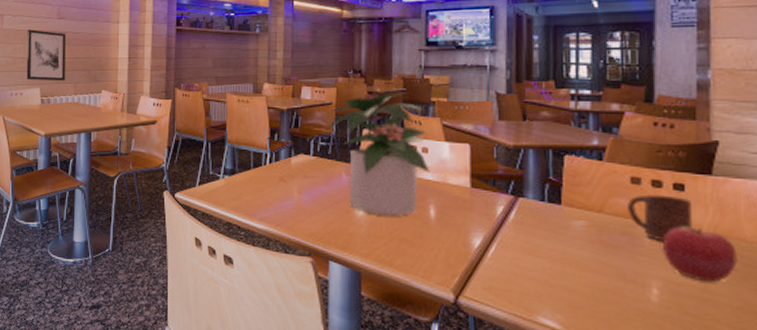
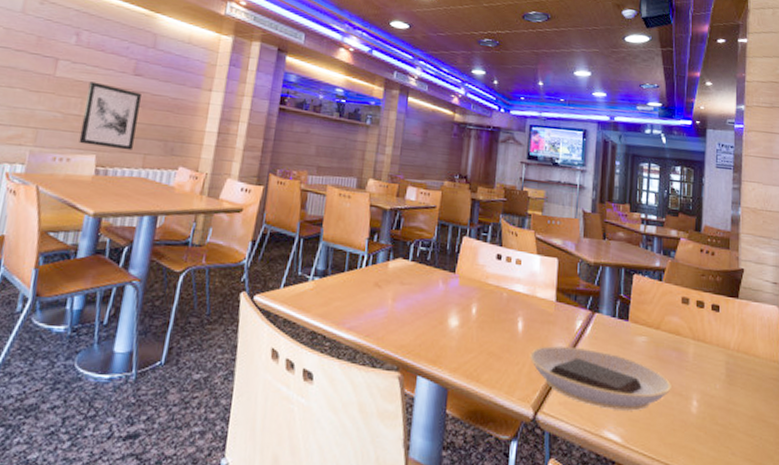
potted plant: present [323,90,430,217] -> none [424,199,522,329]
plate: none [446,232,622,298] -> present [530,346,671,411]
cup: present [627,194,692,242] -> none [678,313,723,357]
apple: present [663,226,737,283] -> none [702,343,753,395]

